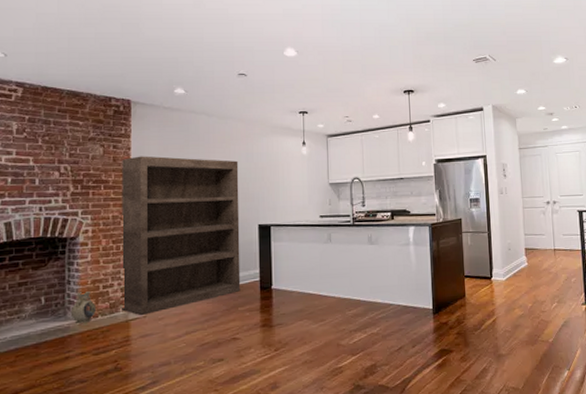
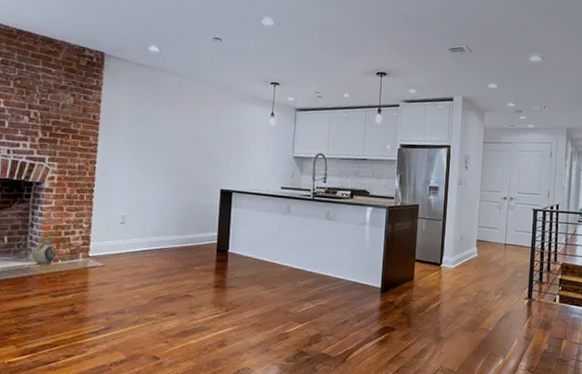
bookshelf: present [122,156,241,316] -> none [81,109,206,265]

